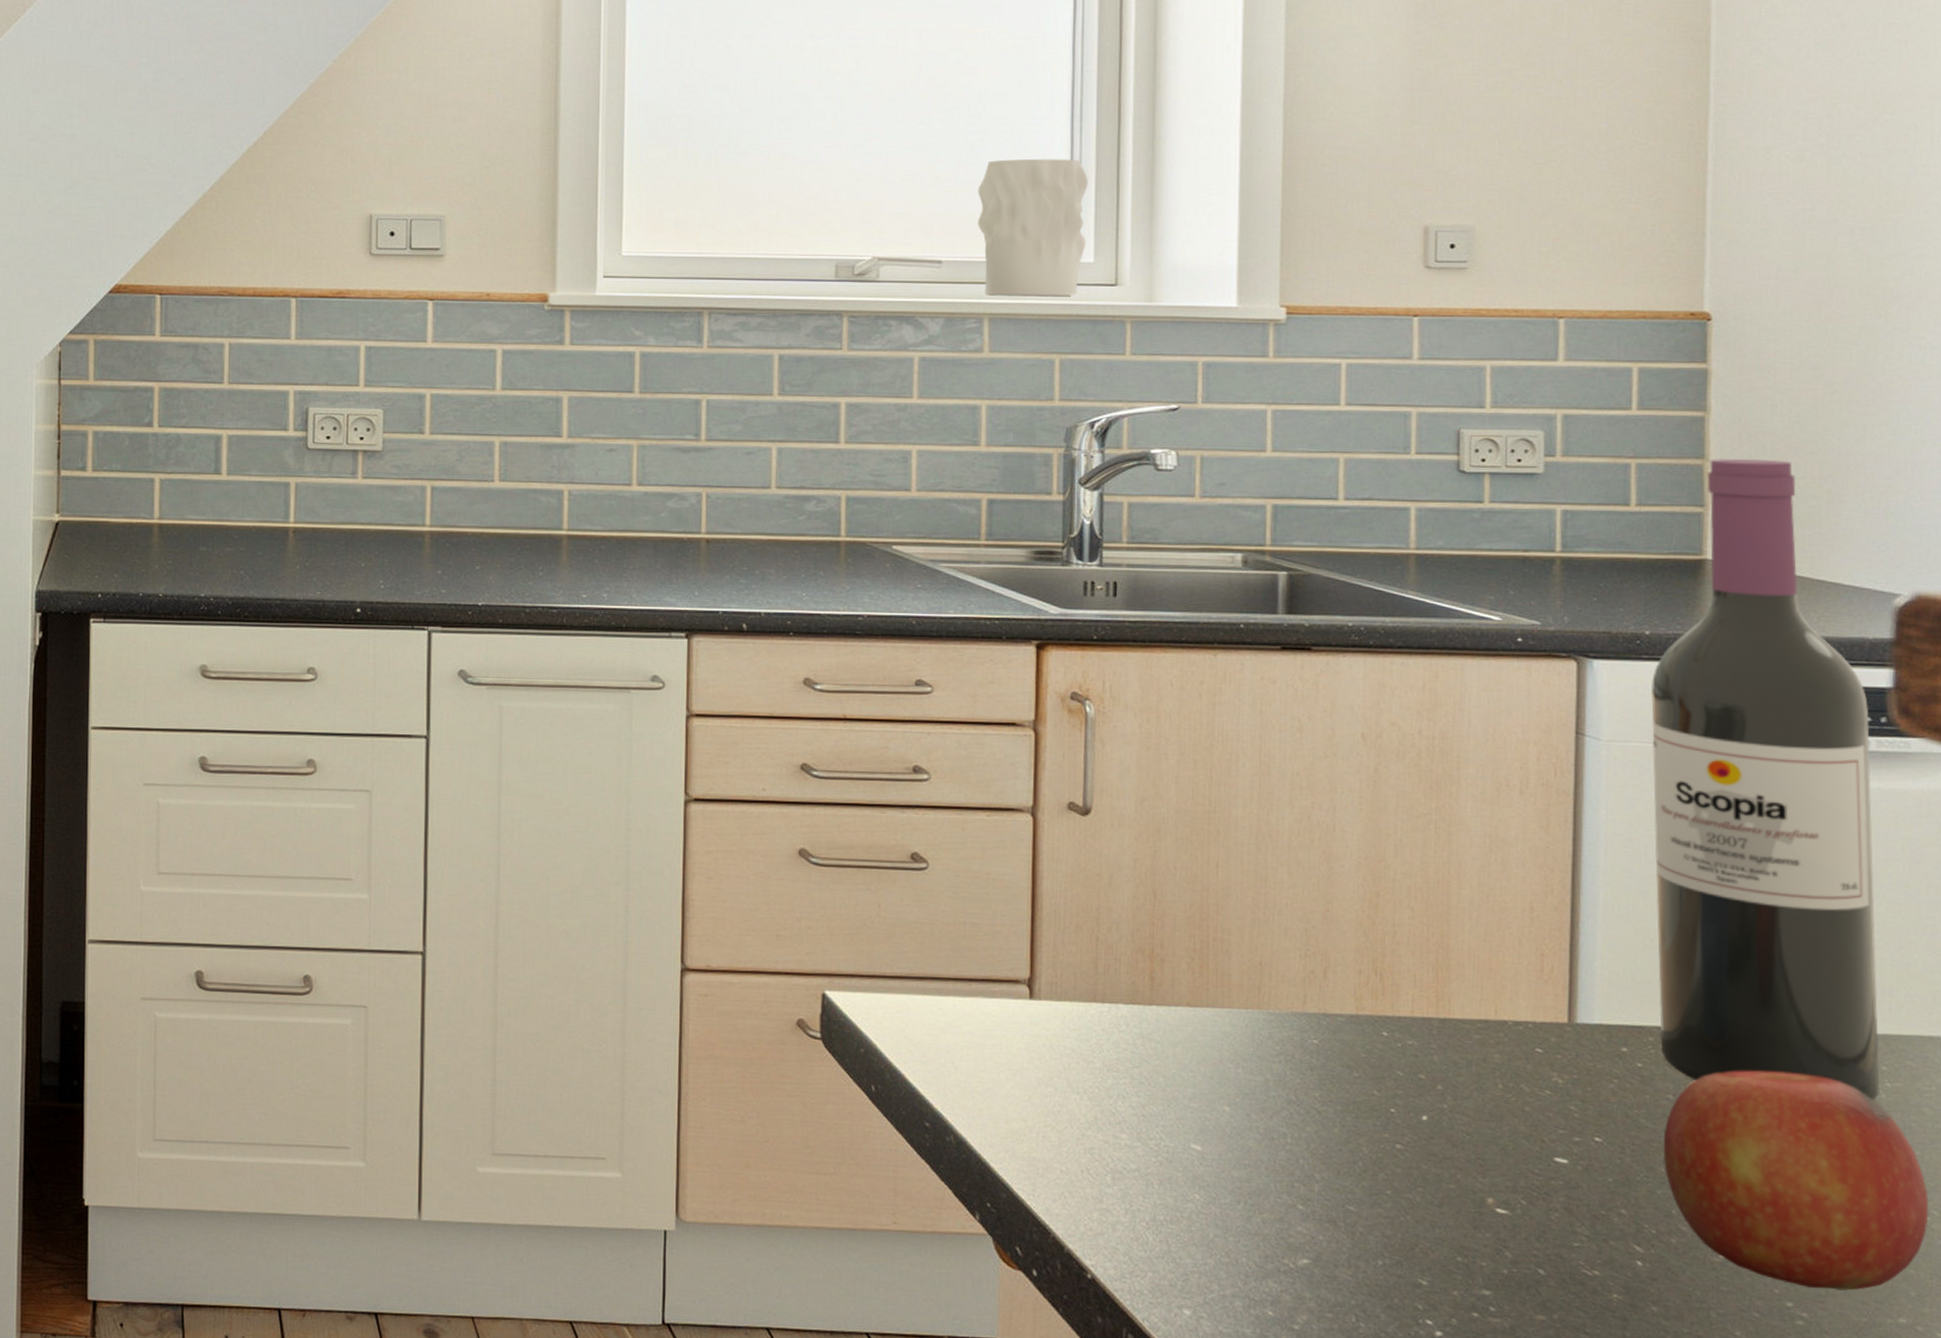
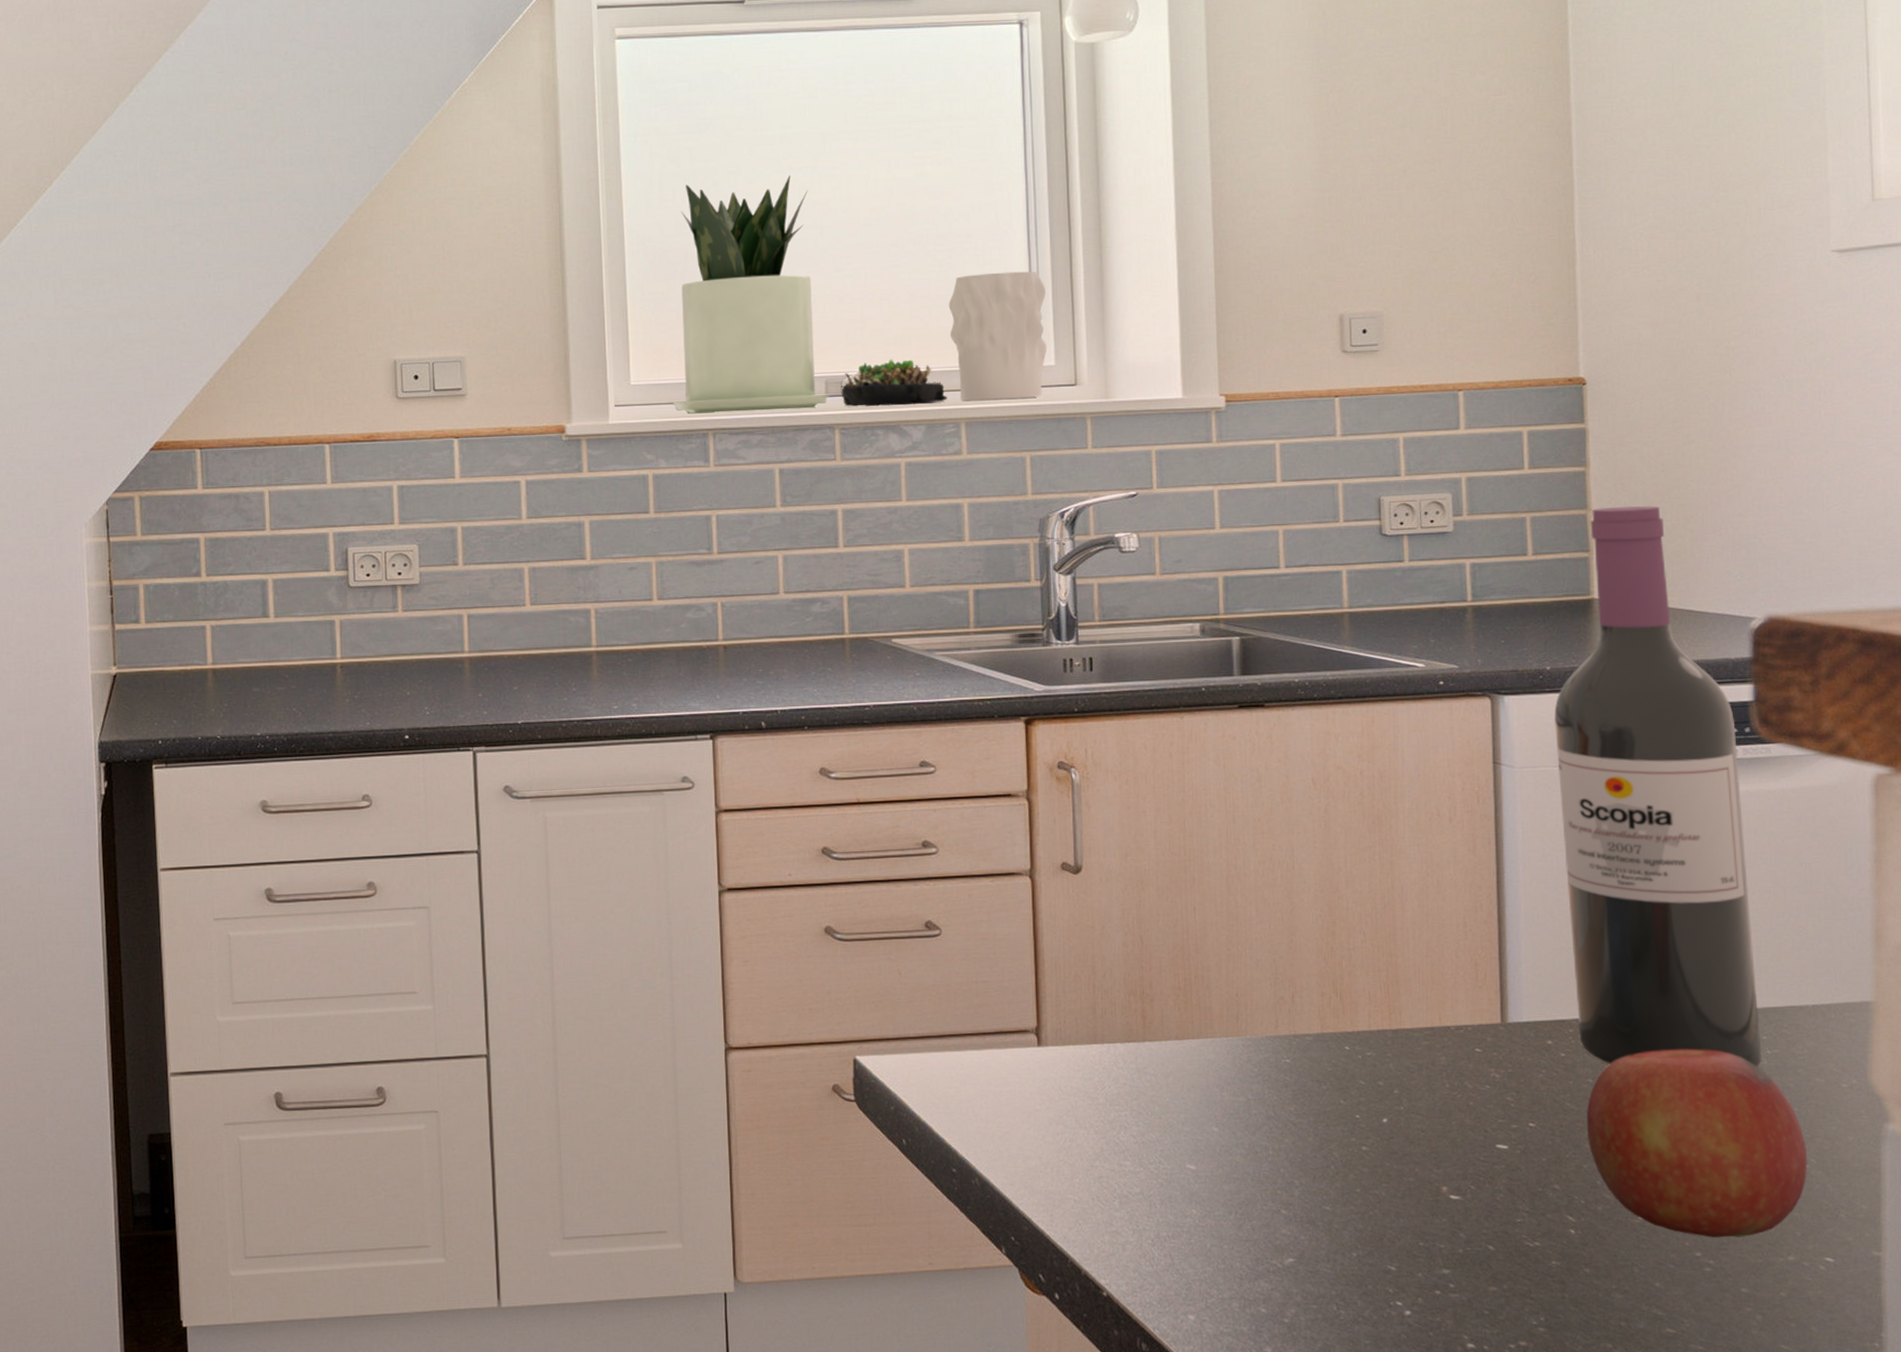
planter: none [666,42,840,292] -> present [672,175,831,414]
succulent plant: none [852,245,970,295] -> present [841,359,947,406]

